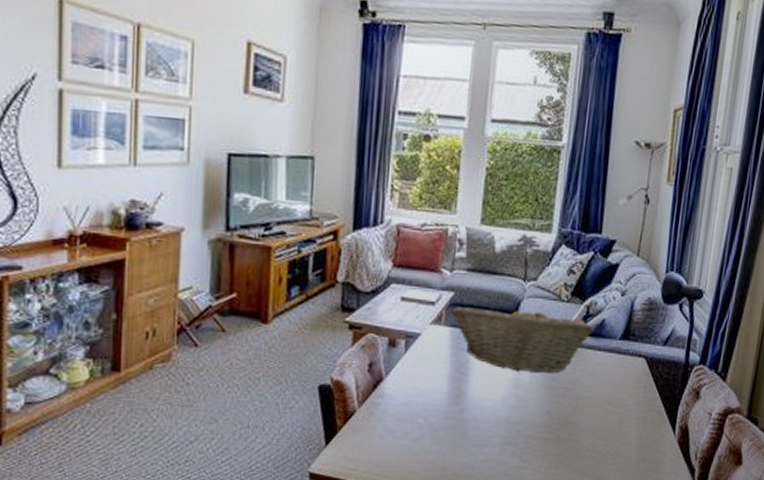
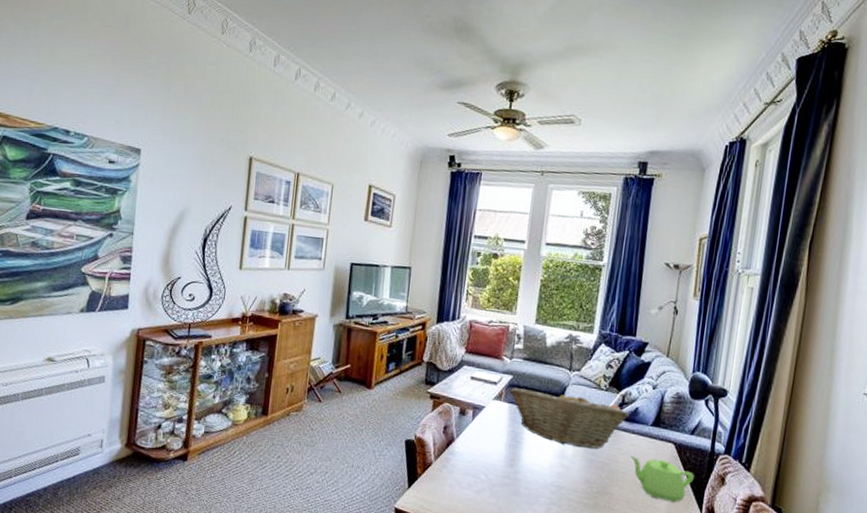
teapot: none [597,376,667,426] -> present [630,455,694,503]

